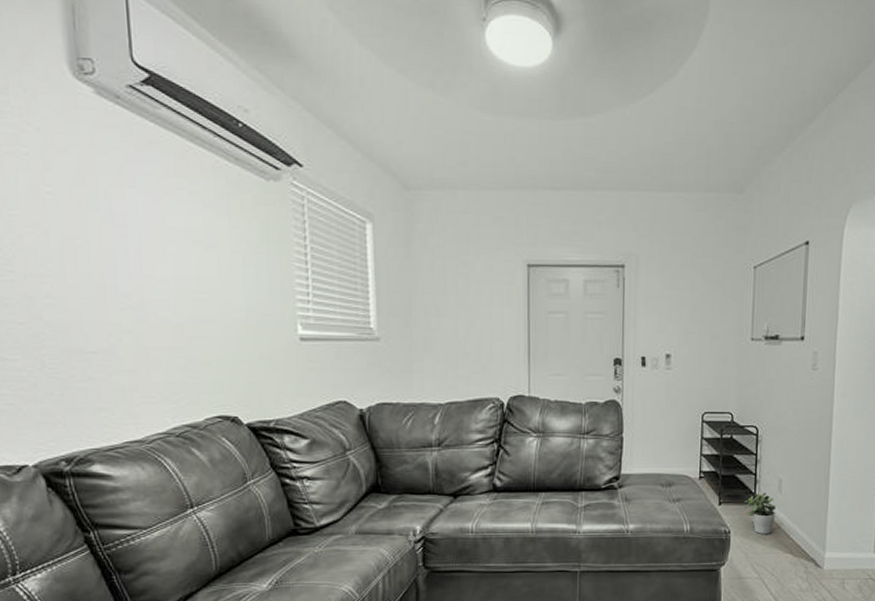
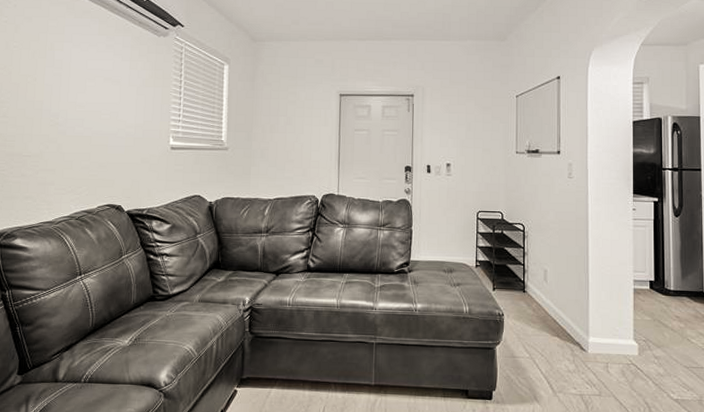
potted plant: present [743,493,777,534] -> none [514,281,544,318]

